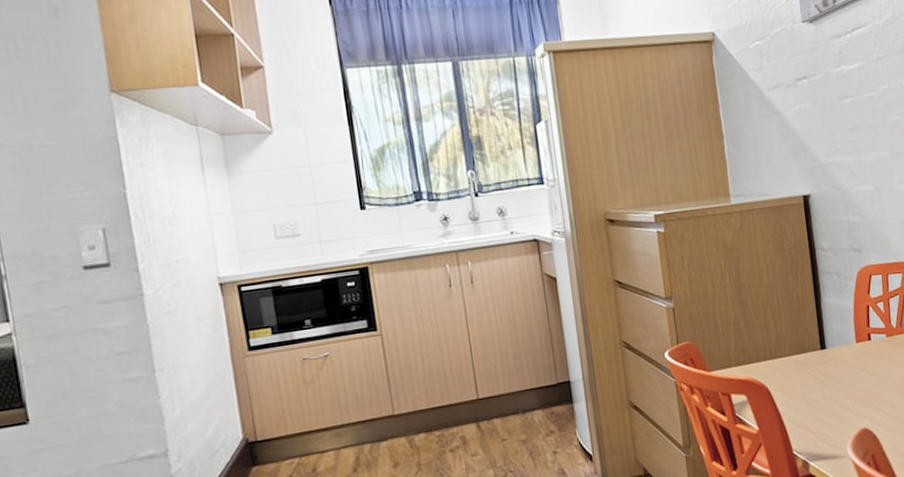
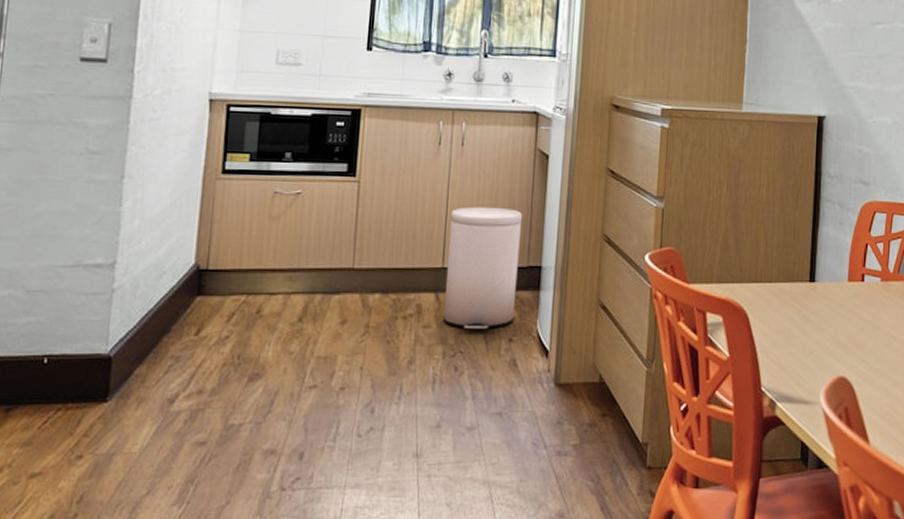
pedal bin: none [474,333,555,451] -> present [443,206,522,330]

